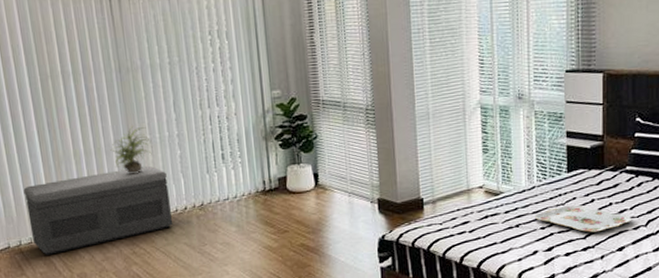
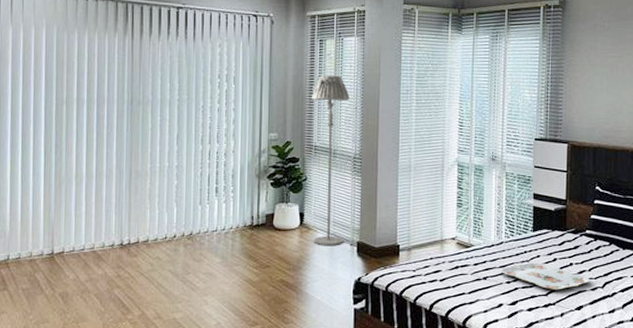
storage bench: present [23,165,174,255] -> none [20,192,161,272]
potted plant: present [110,125,153,175] -> none [111,154,152,200]
floor lamp: none [313,20,362,206] -> present [312,75,350,246]

